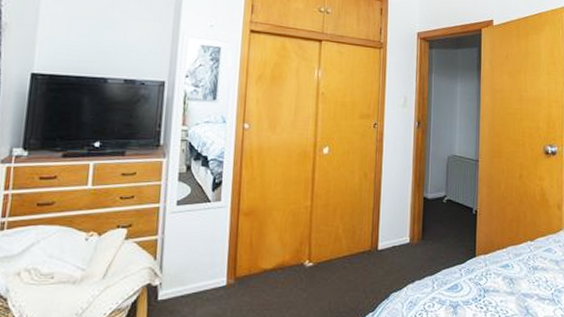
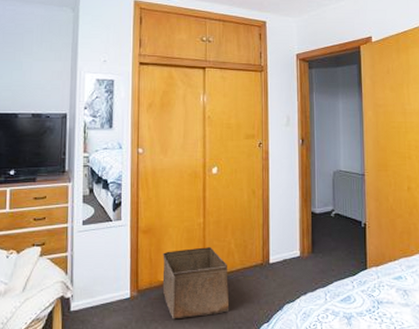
storage bin: none [262,232,335,309] -> present [162,247,230,320]

